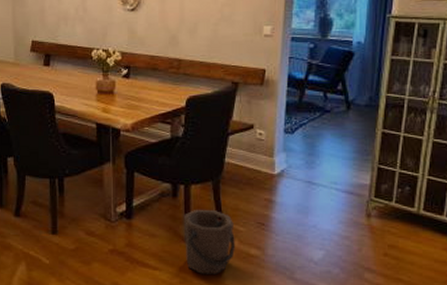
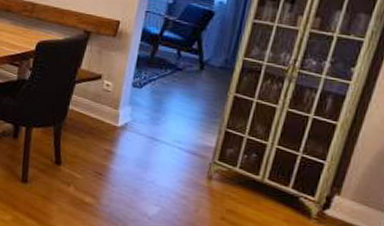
bucket: present [183,210,235,275] -> none [20,152,71,217]

